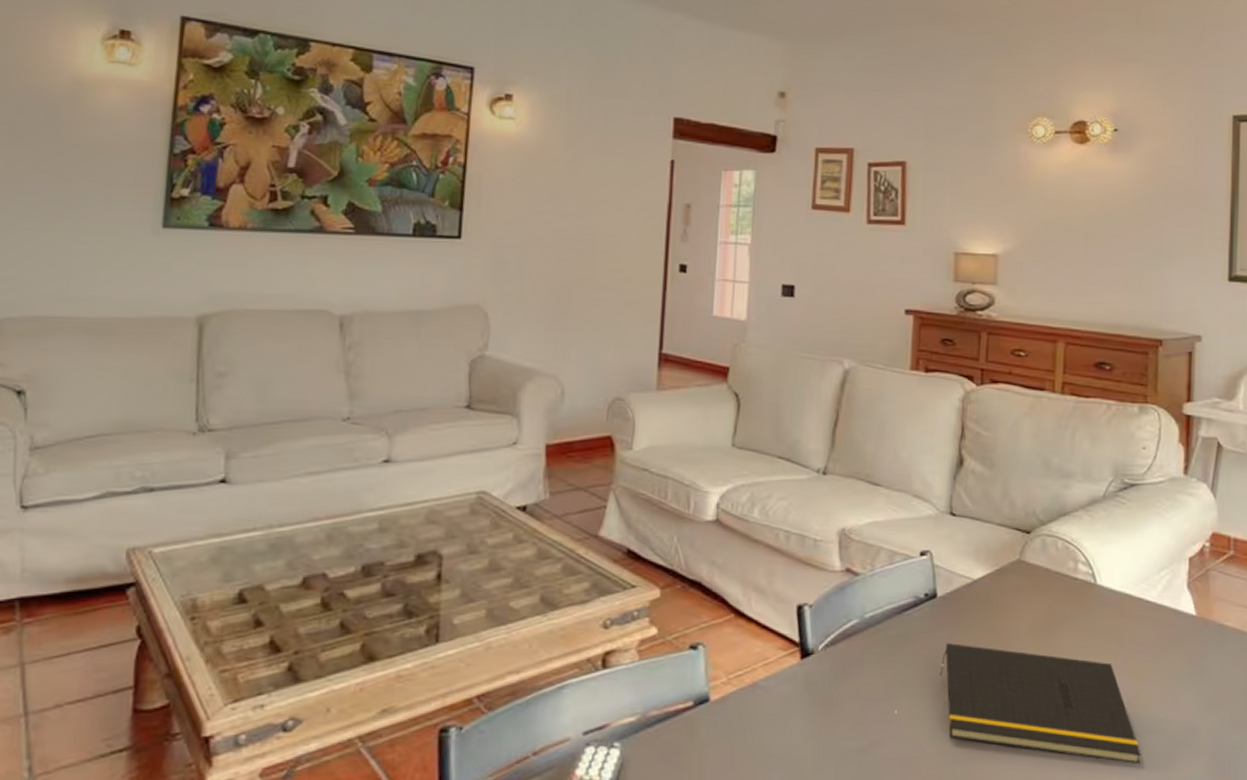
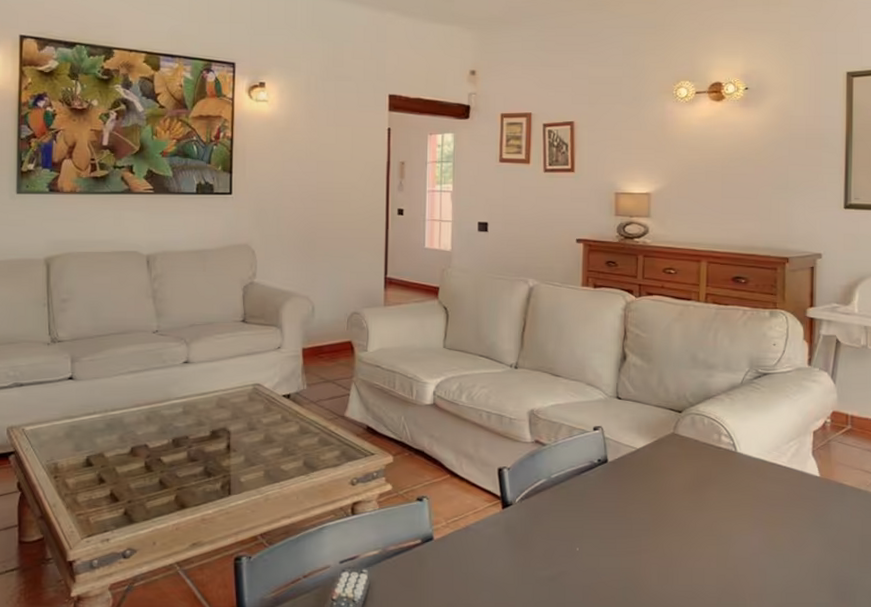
notepad: present [940,643,1141,763] -> none [612,497,776,591]

